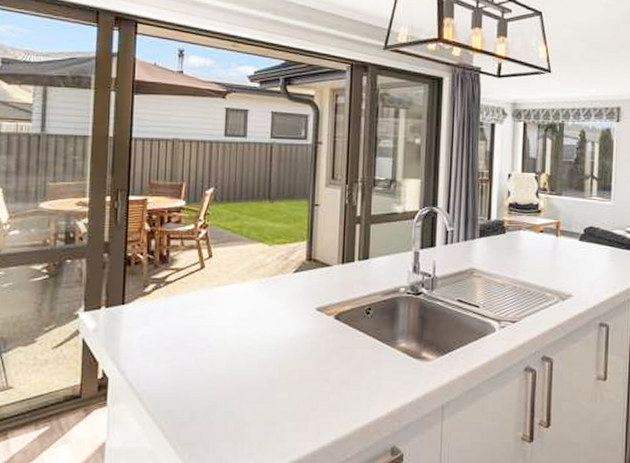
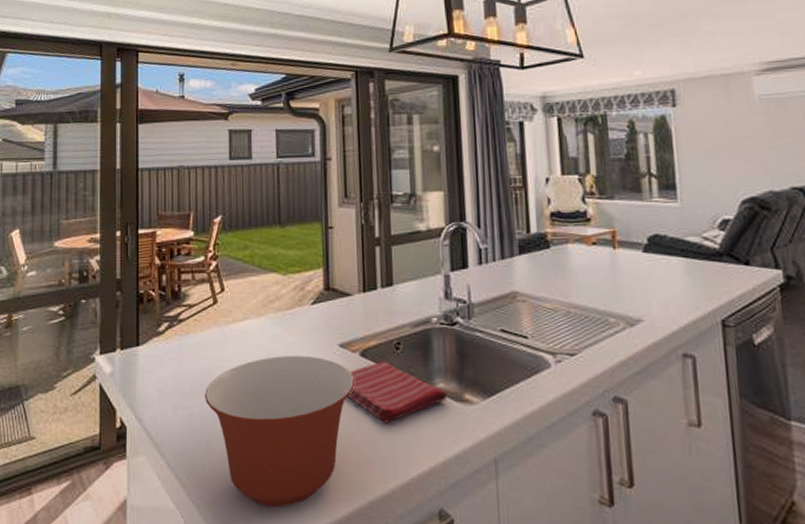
mixing bowl: none [187,317,327,448] -> present [205,356,354,508]
dish towel: none [320,323,408,376] -> present [347,361,448,424]

